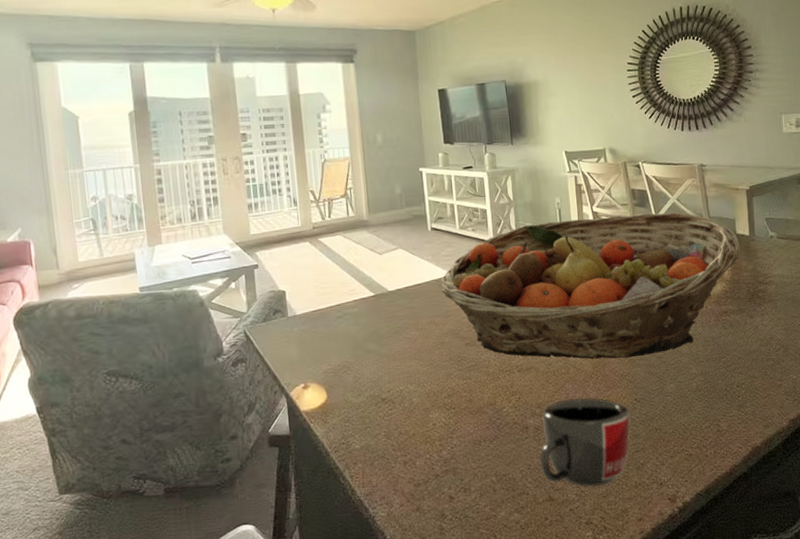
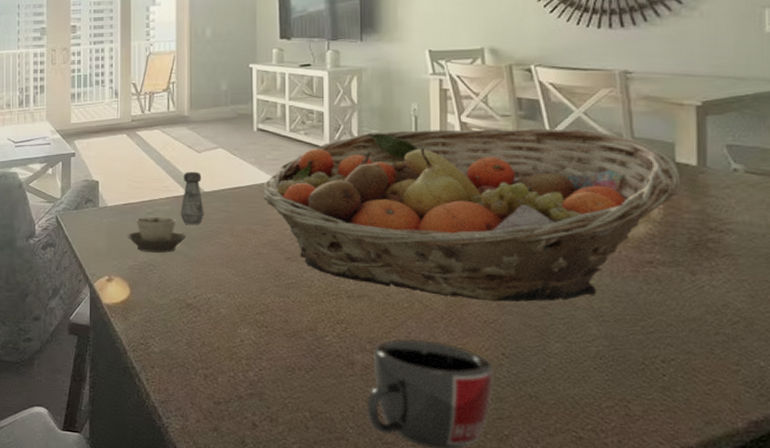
cup: none [318,319,376,356] -> present [127,216,187,254]
salt shaker: none [367,273,391,324] -> present [180,172,204,224]

